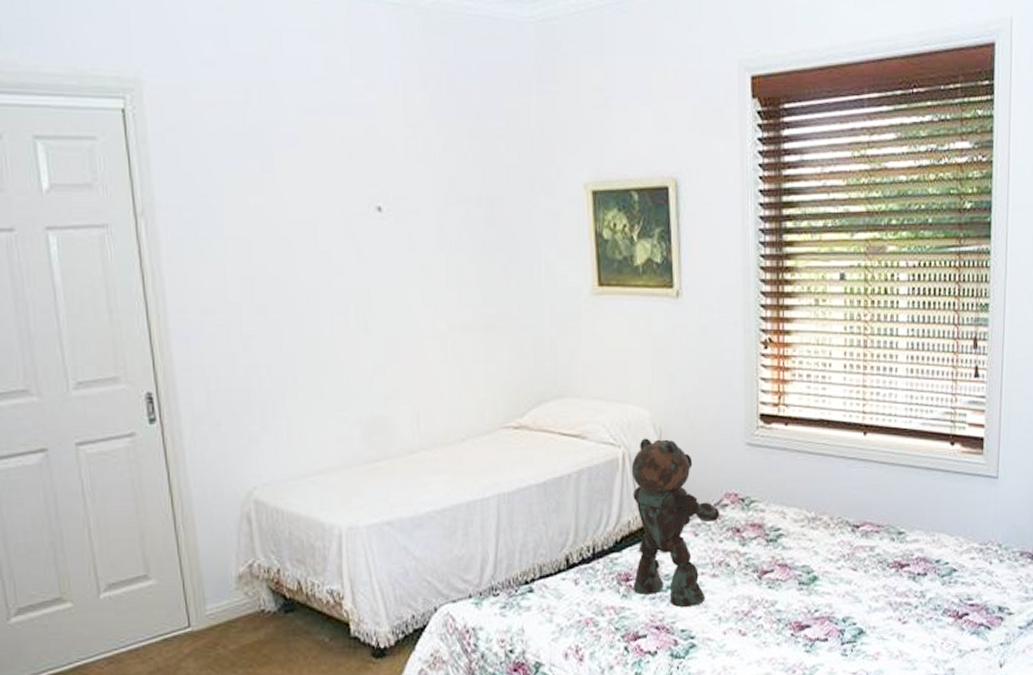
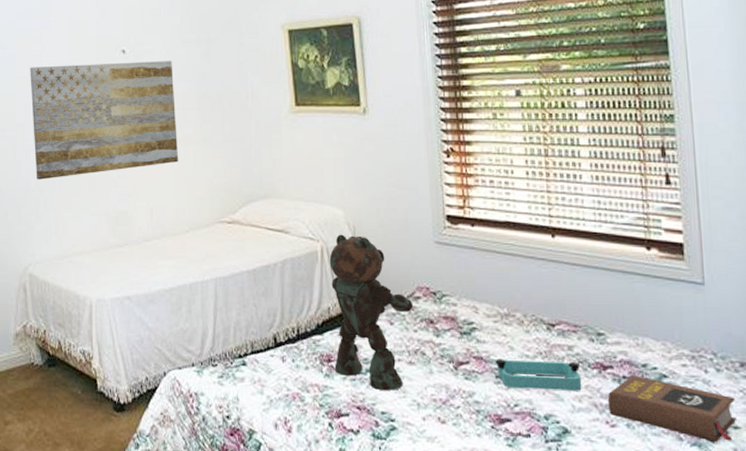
wall art: none [246,223,454,378] -> present [30,61,179,180]
tray: none [799,563,880,594] -> present [495,359,582,391]
book: none [901,571,1012,629] -> present [607,375,736,442]

